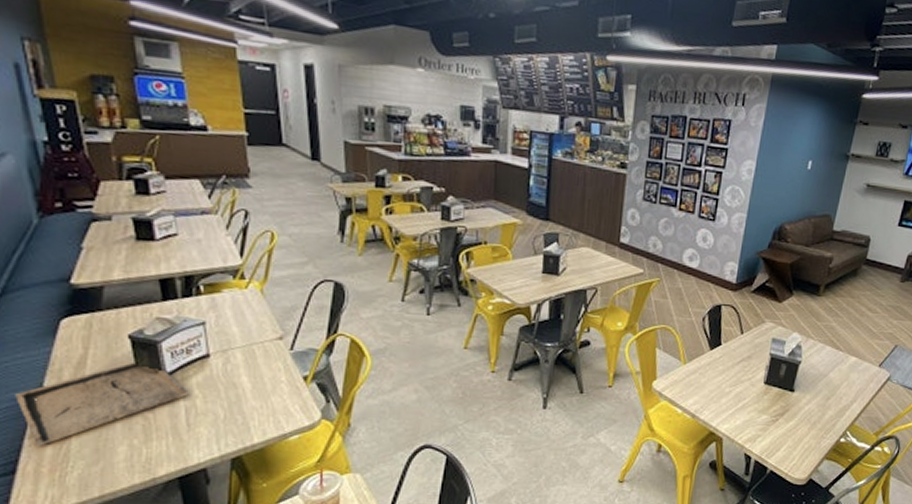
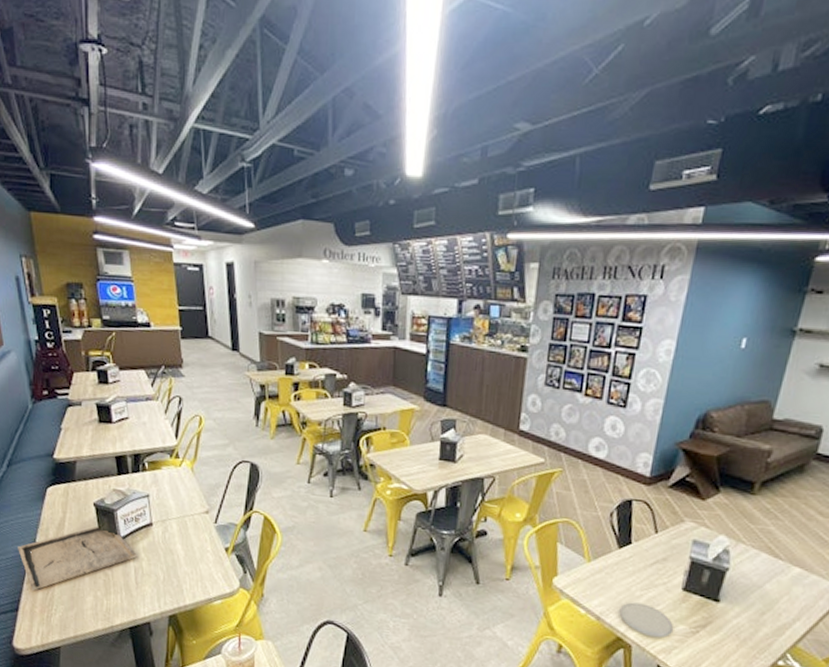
plate: none [711,398,758,429] -> present [619,602,674,639]

